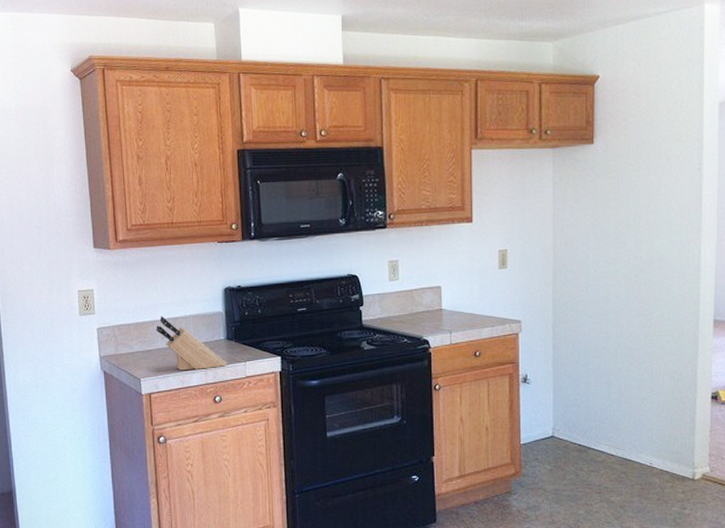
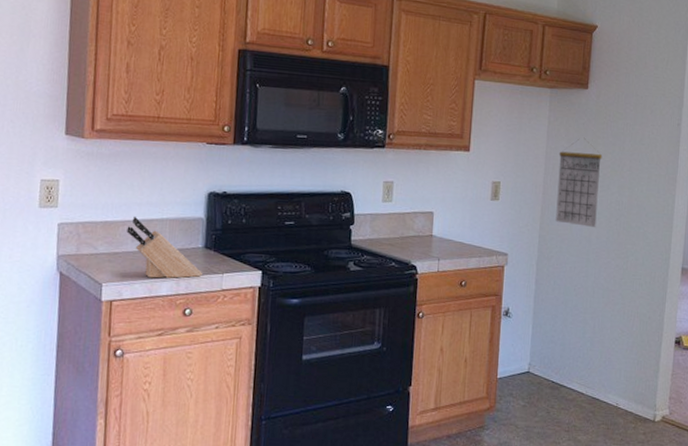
calendar: none [567,194,616,286] -> present [555,137,603,227]

